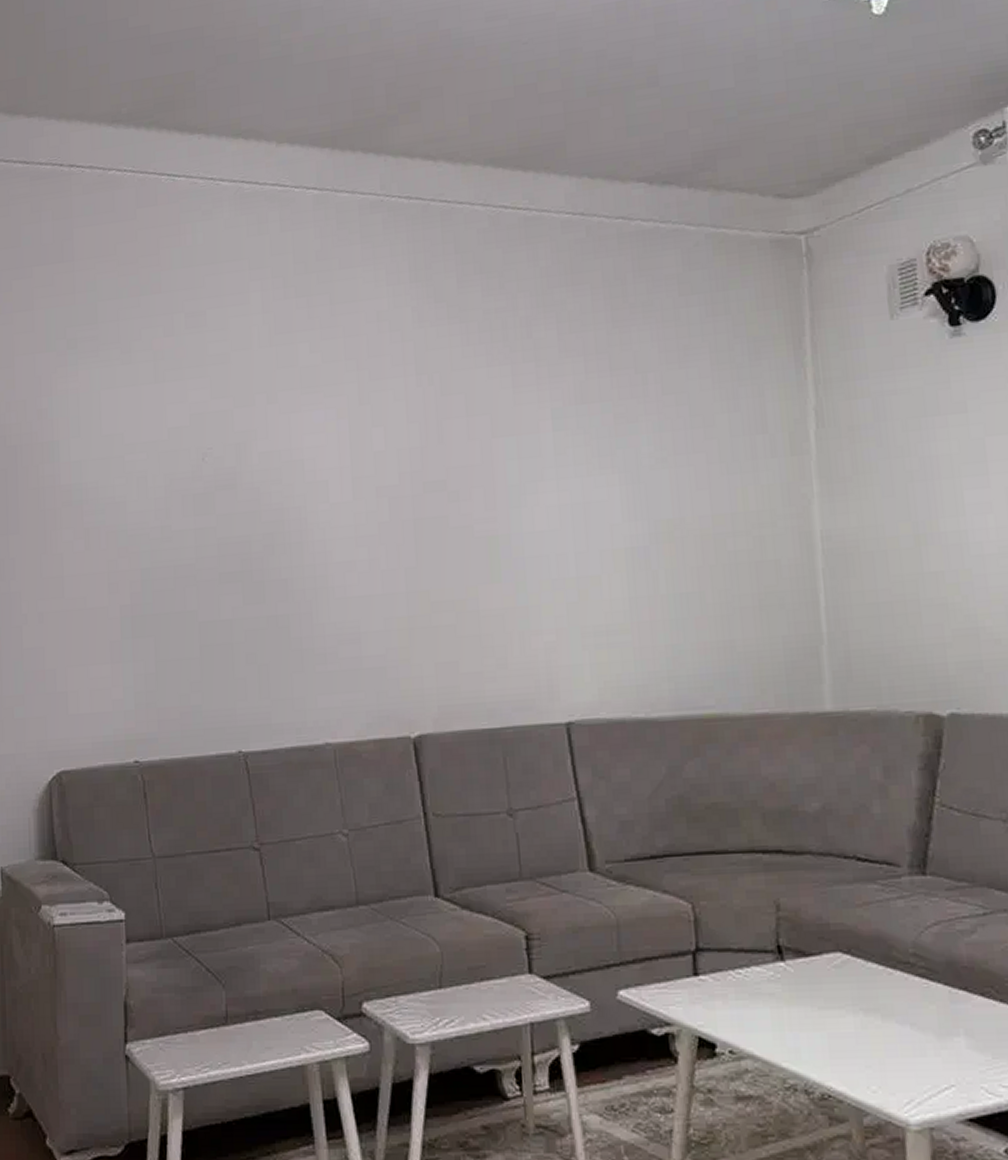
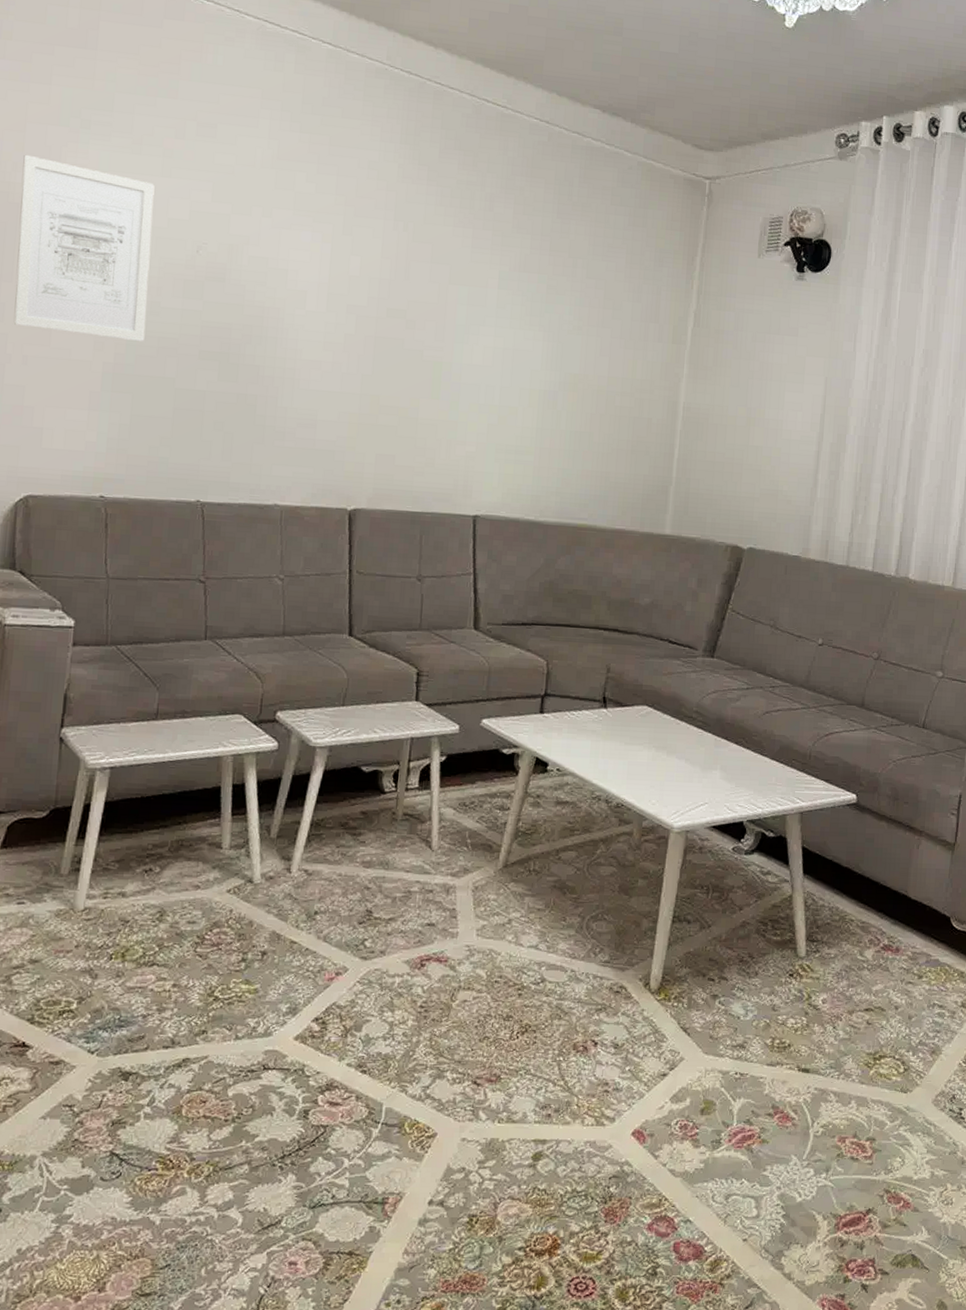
wall art: none [15,390,160,580] -> present [13,154,155,341]

